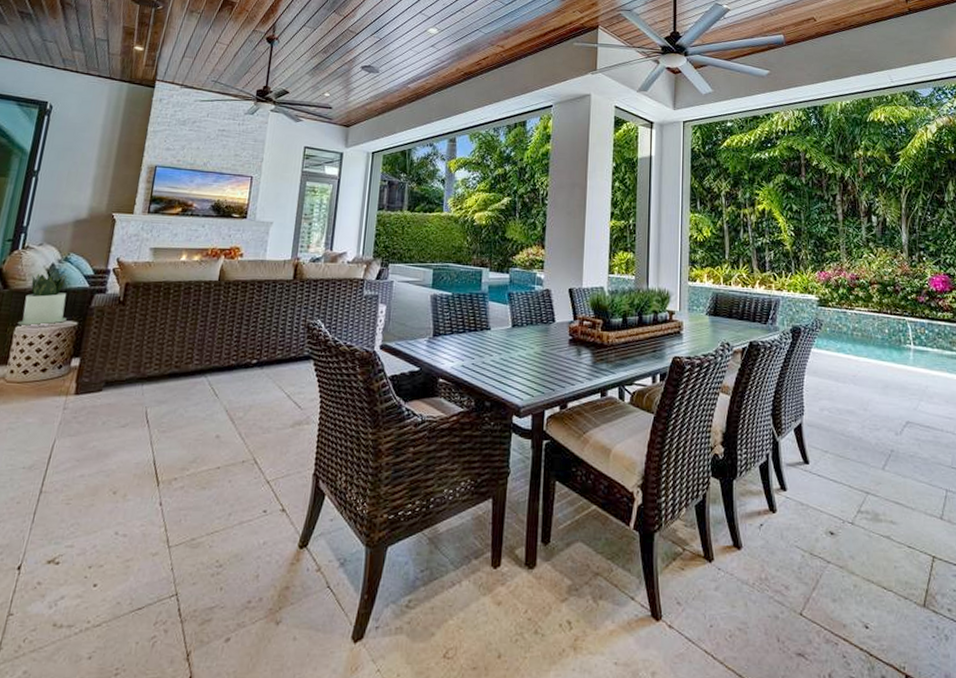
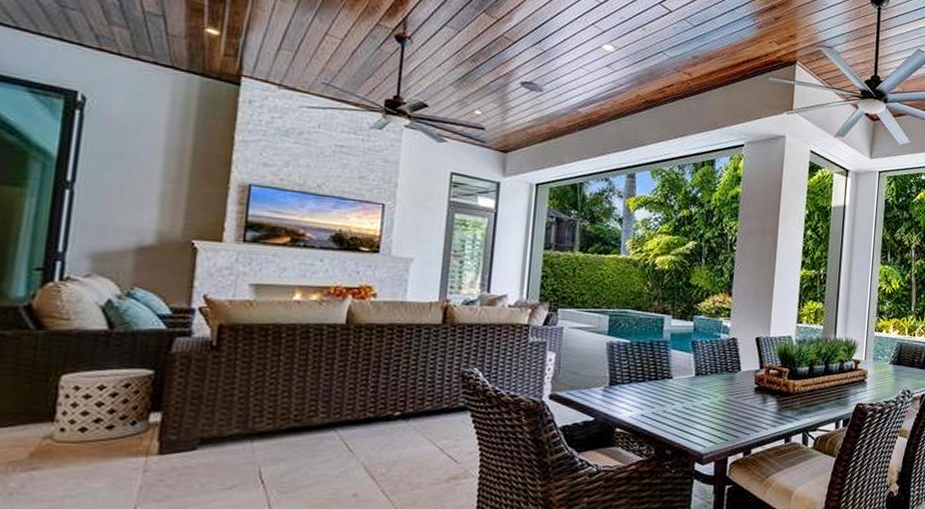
planter: present [18,273,68,327] -> none [64,311,137,376]

